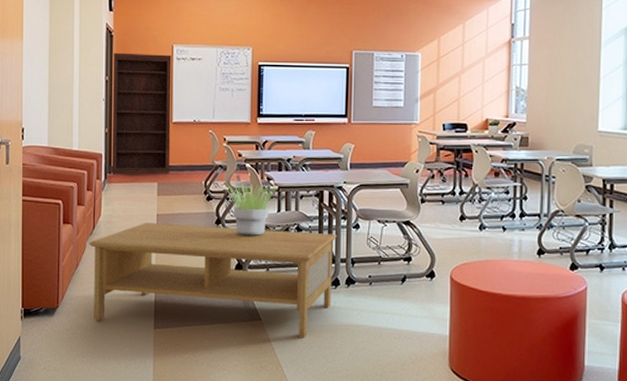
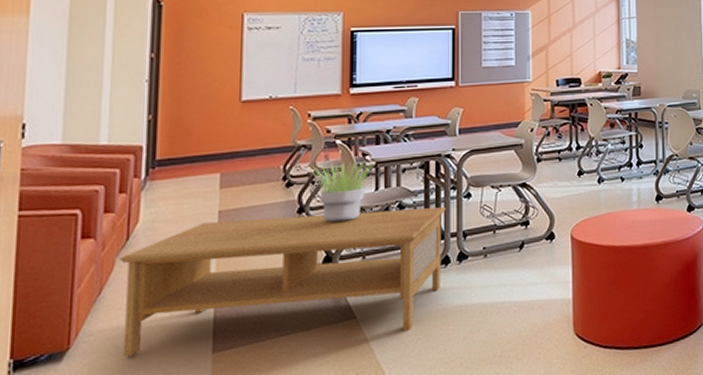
bookshelf: present [111,52,172,176] -> none [156,24,241,170]

